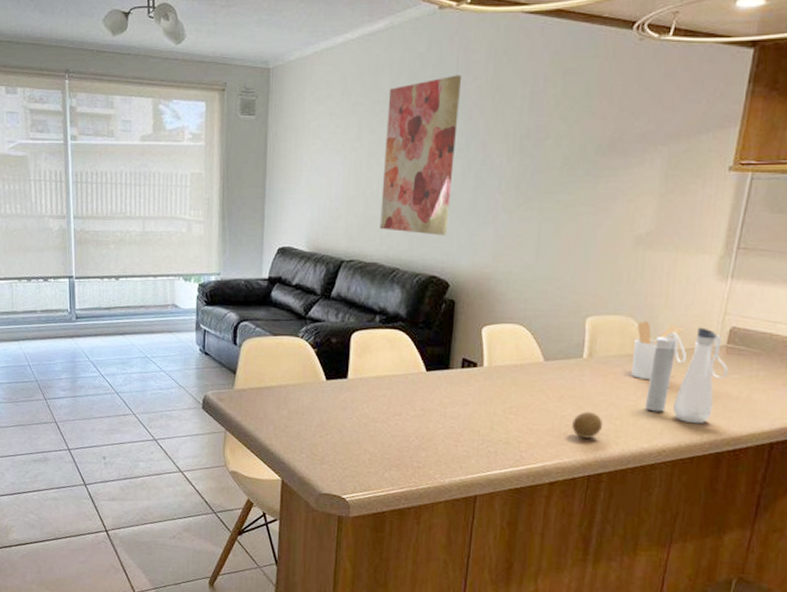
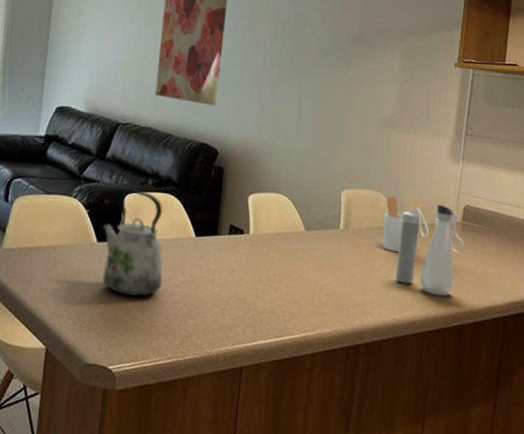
kettle: none [330,327,393,431] -> present [102,189,163,297]
fruit: present [572,412,602,439] -> none [331,282,358,309]

